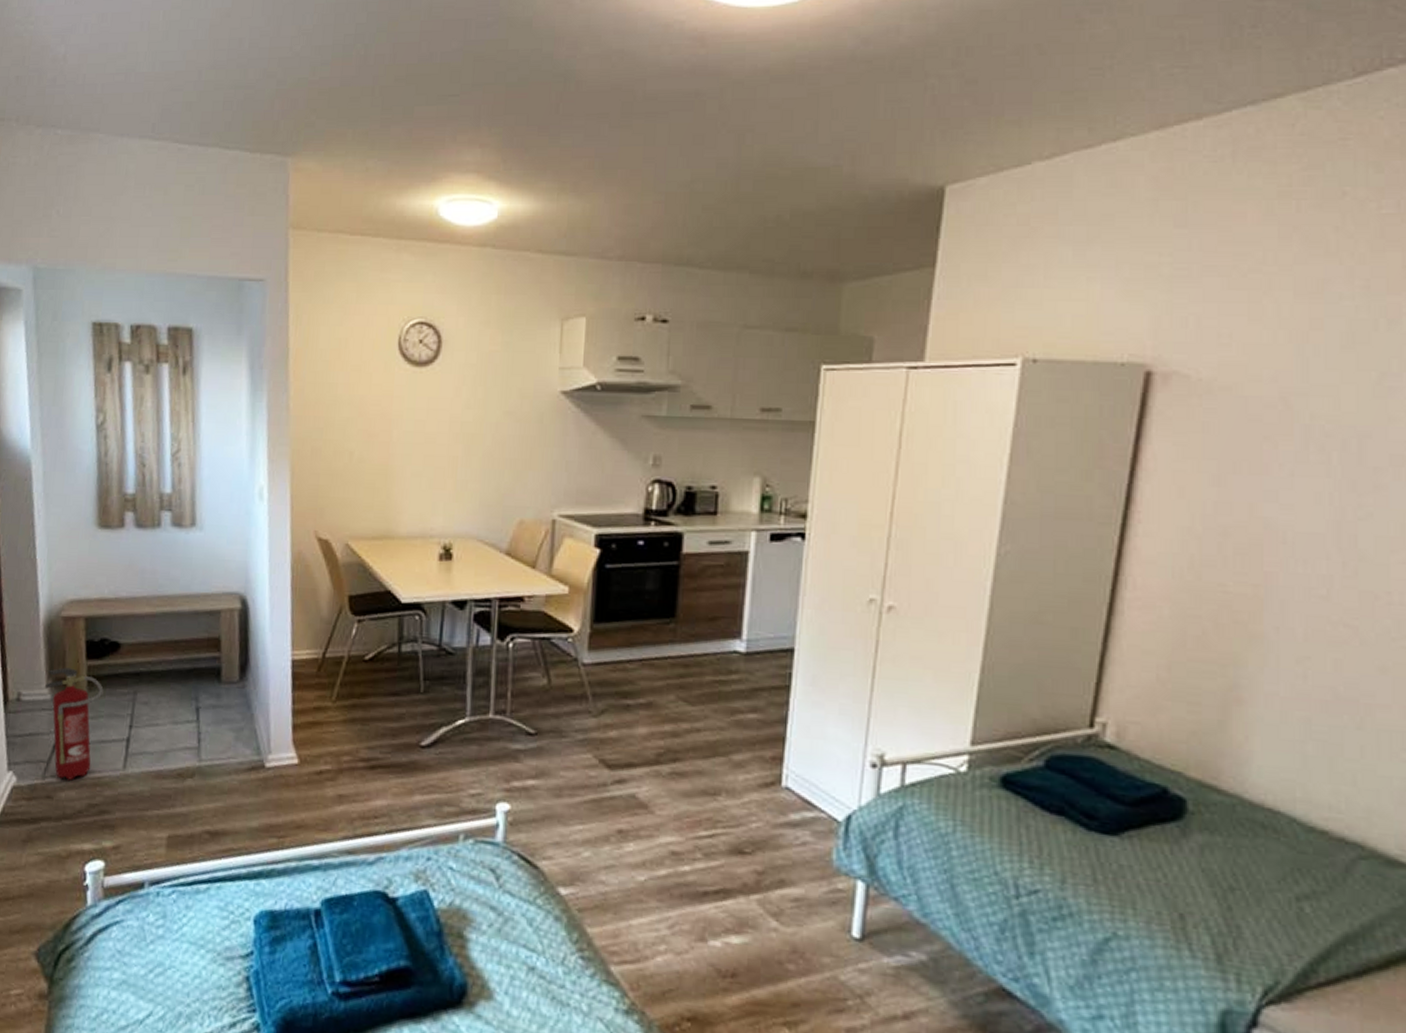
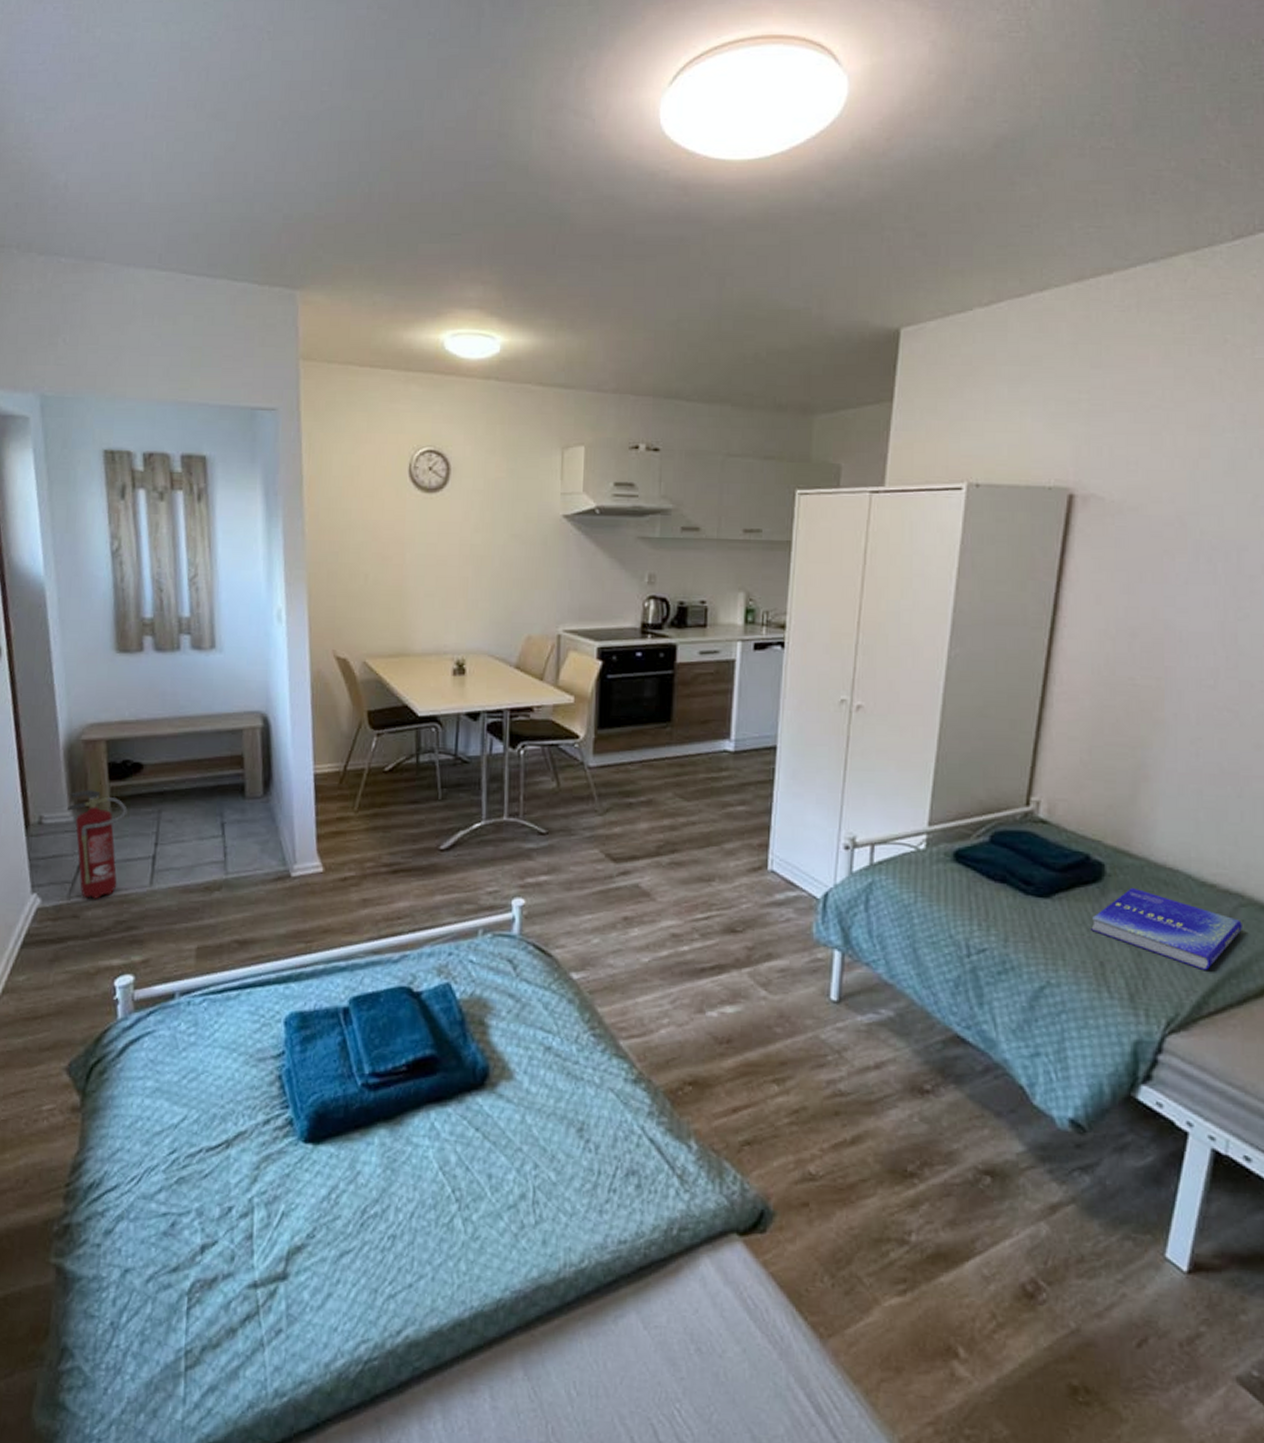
book: none [1168,828,1362,933] -> present [1091,887,1242,971]

